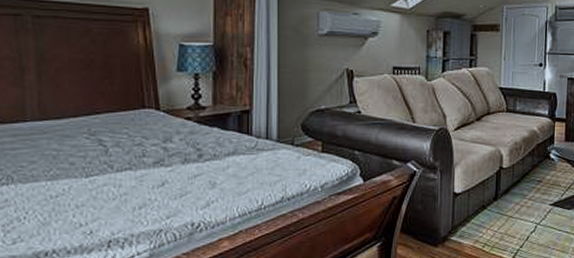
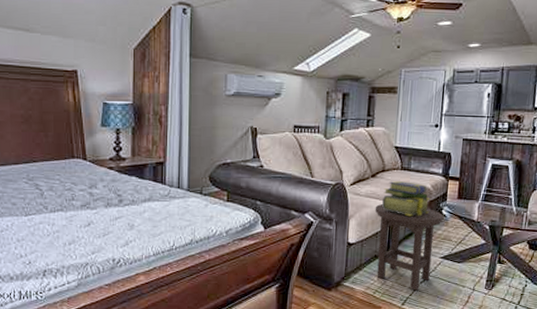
stool: none [481,150,552,242] -> present [375,204,444,291]
stack of books: none [488,124,537,161] -> present [382,181,430,216]

